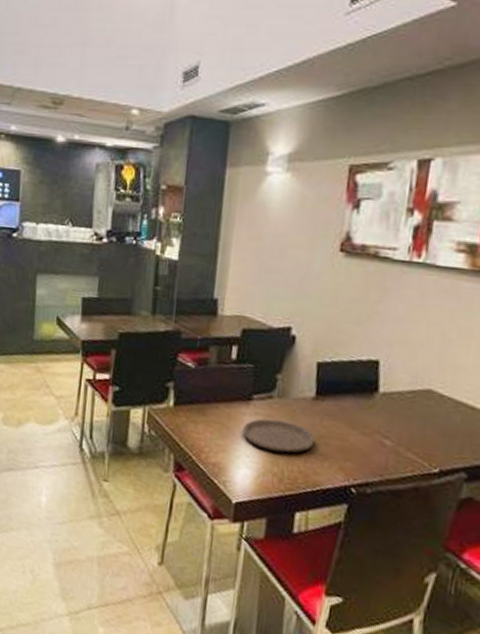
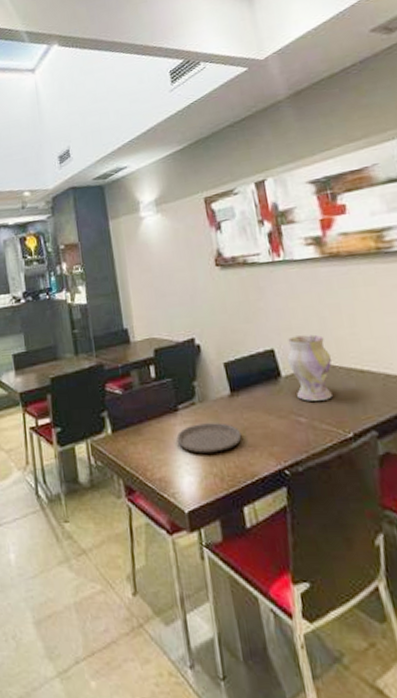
vase: none [389,351,442,429] -> present [286,334,332,401]

